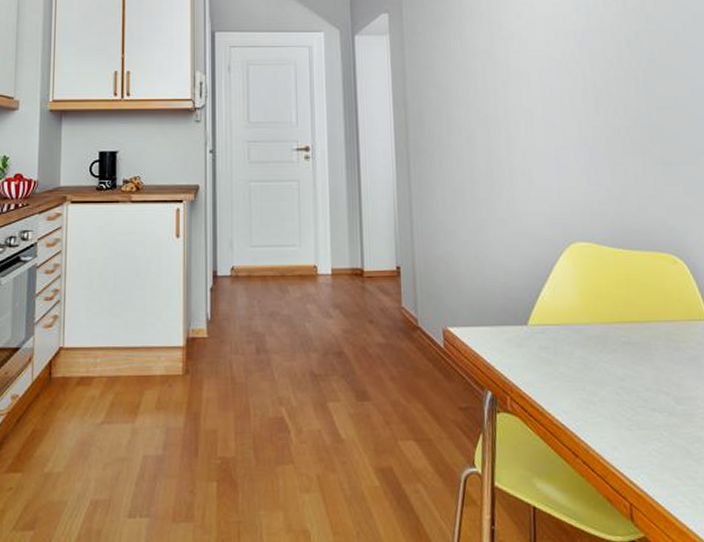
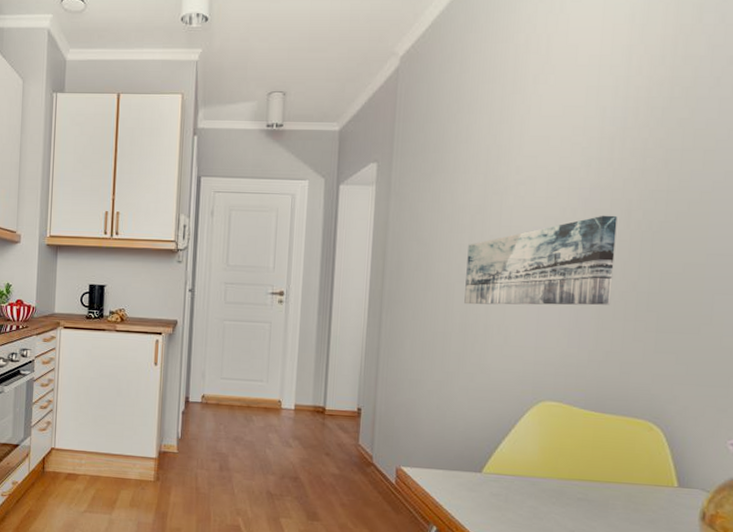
wall art: none [483,55,619,149] -> present [464,215,618,306]

